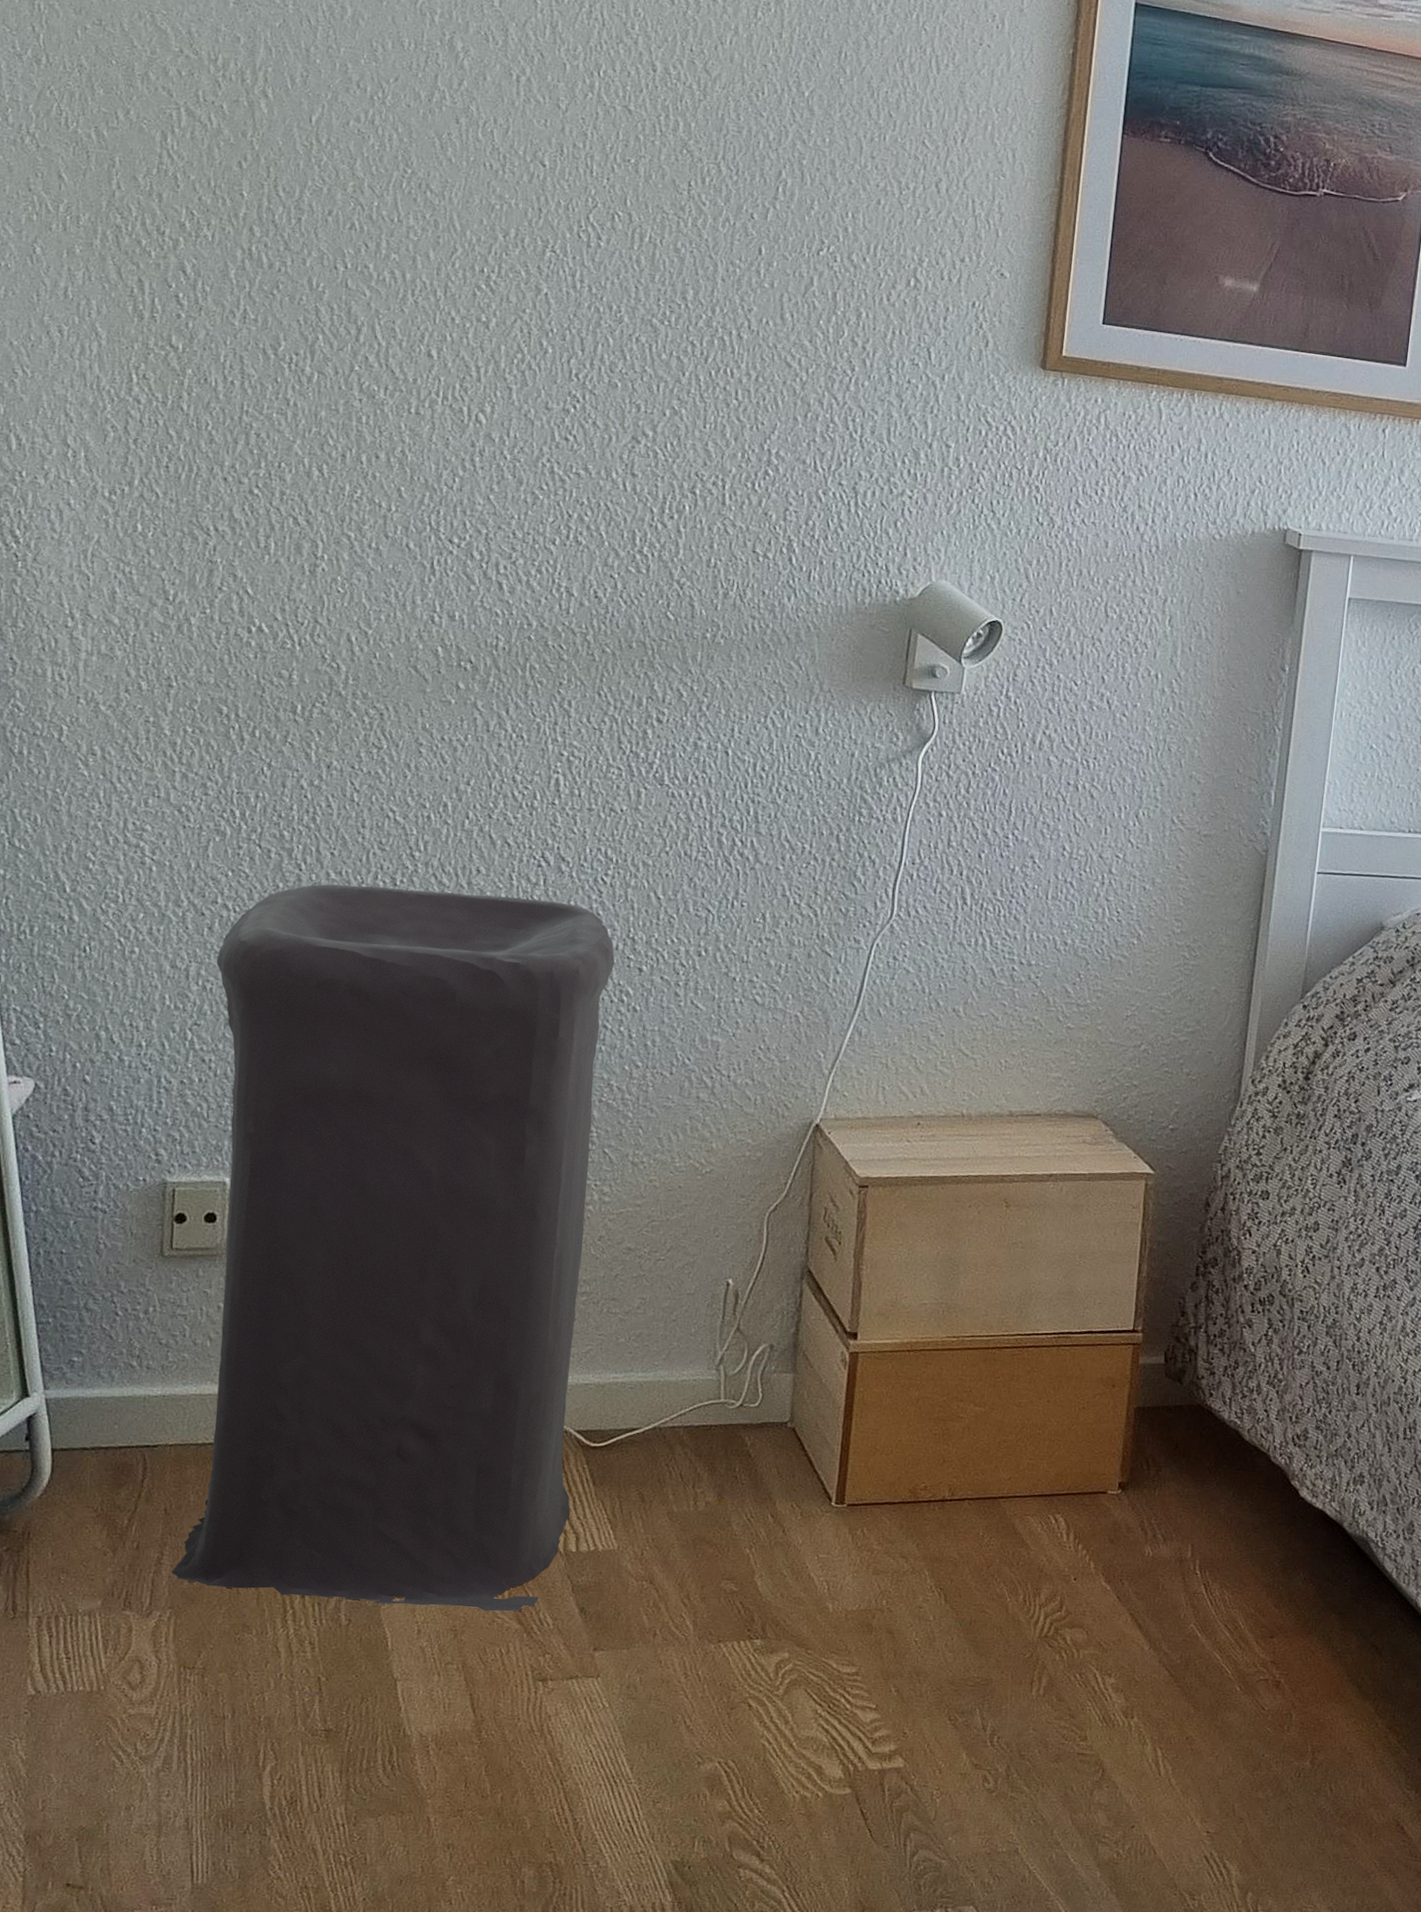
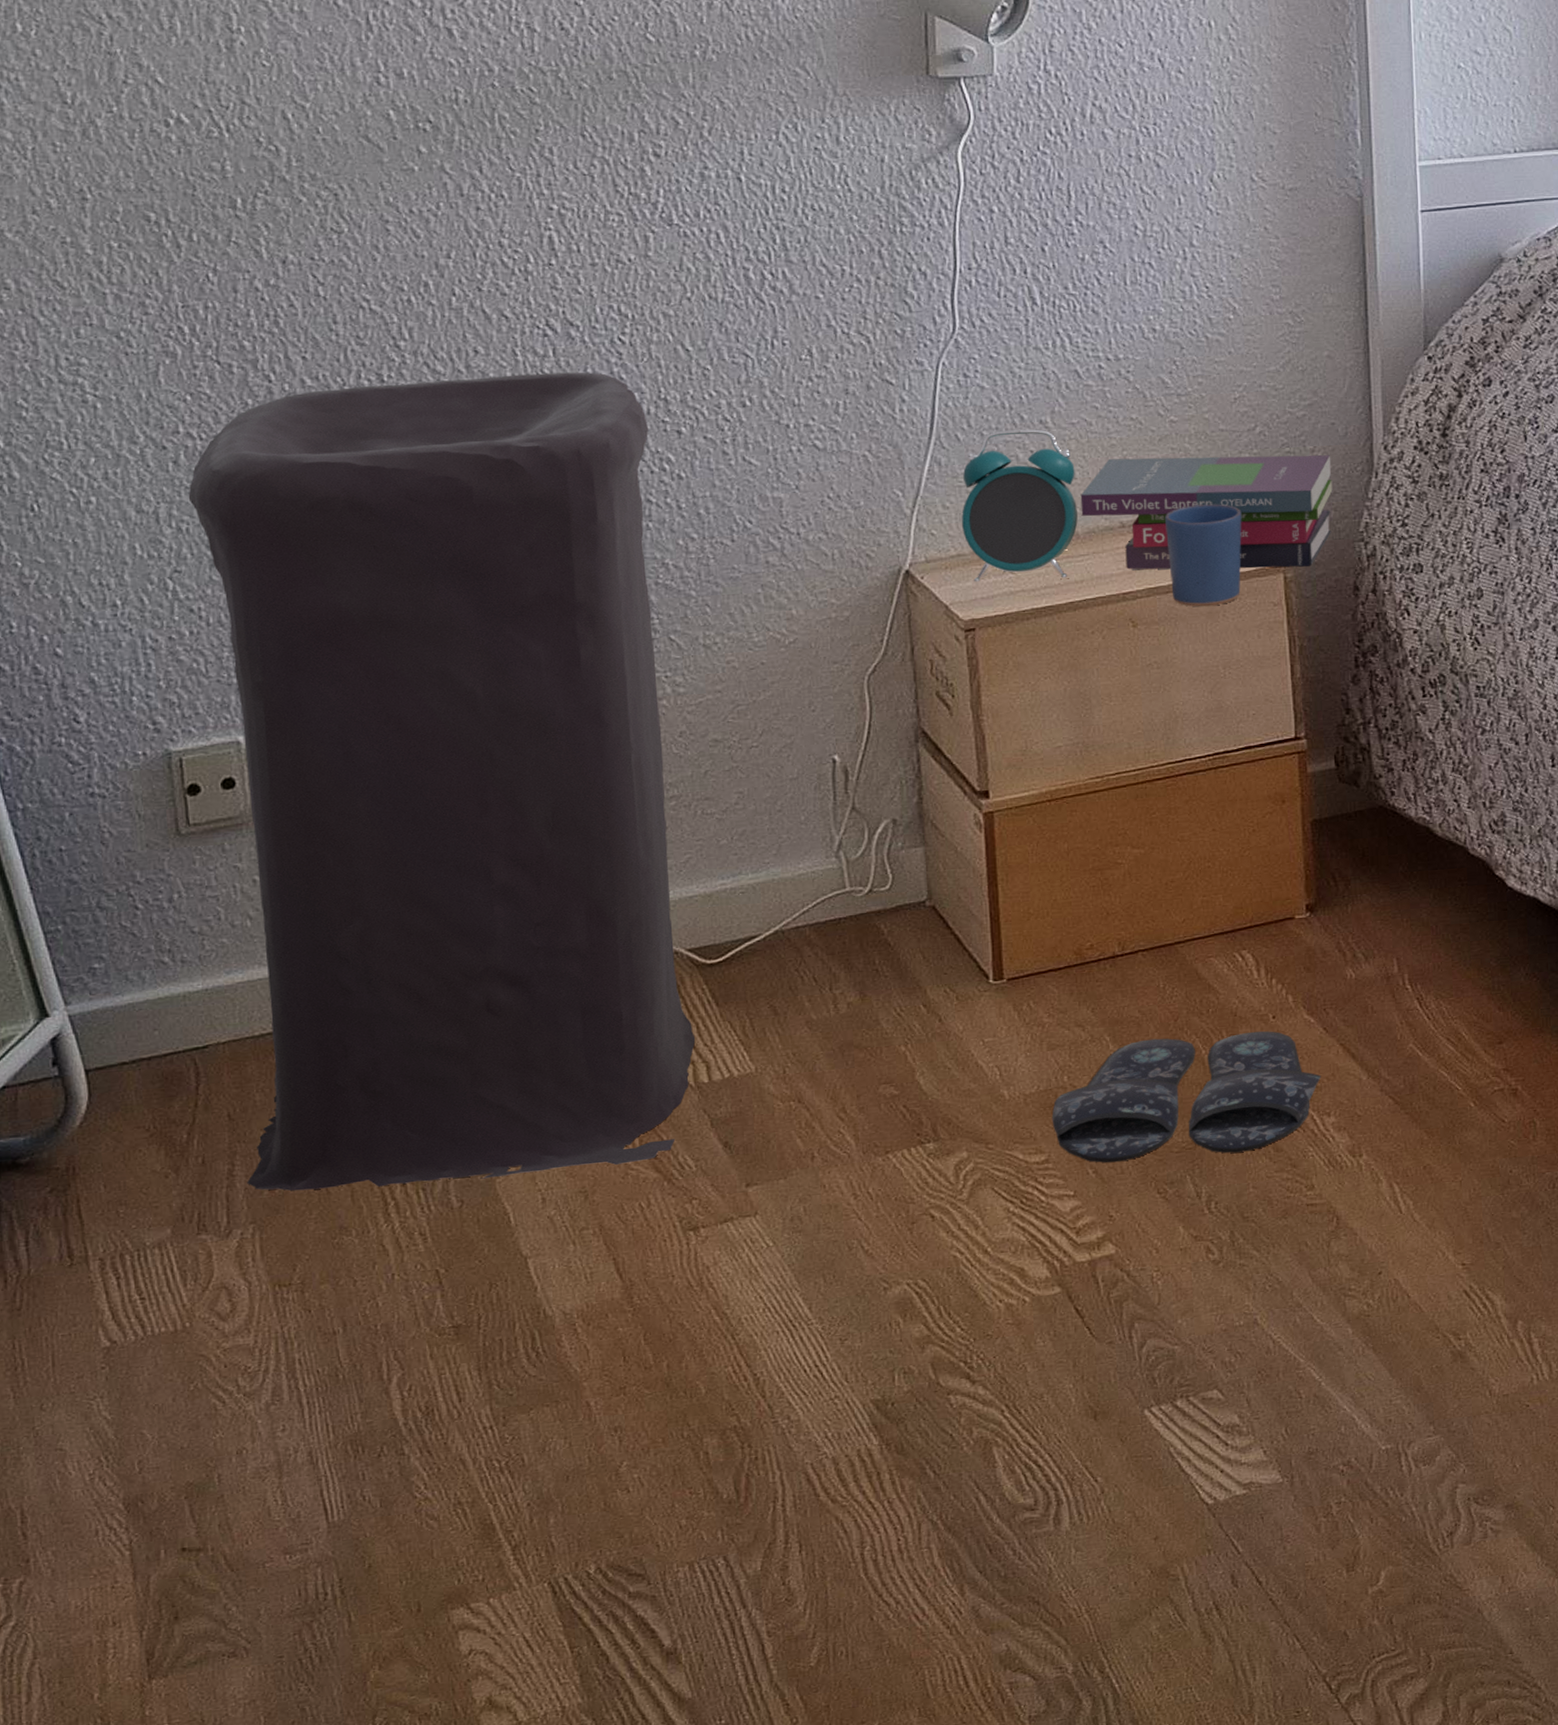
slippers: none [866,1579,1109,1696] -> present [1051,1031,1322,1163]
alarm clock: none [871,1012,977,1156] -> present [961,429,1078,585]
books: none [976,1052,1204,1179] -> present [1080,455,1333,570]
mug: none [1045,1106,1117,1200] -> present [1165,504,1242,607]

